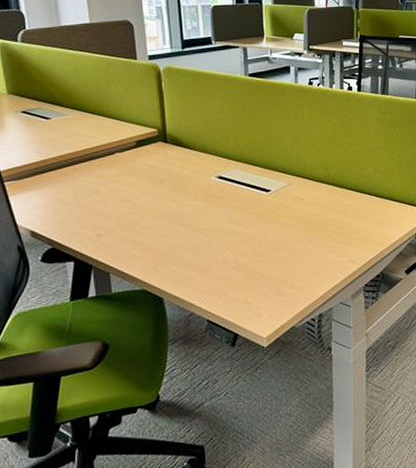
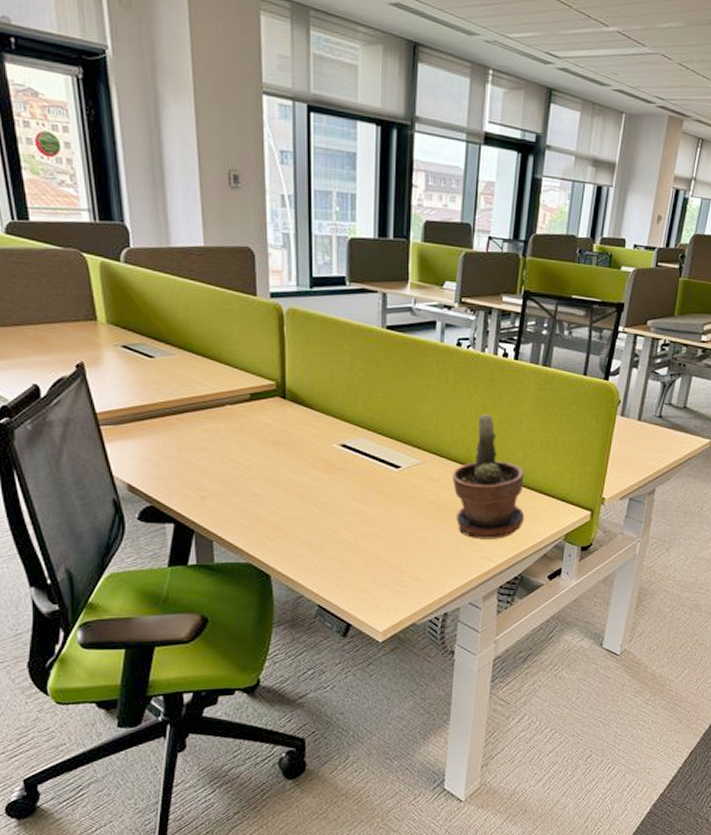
potted plant: none [314,138,380,246] -> present [451,414,525,539]

